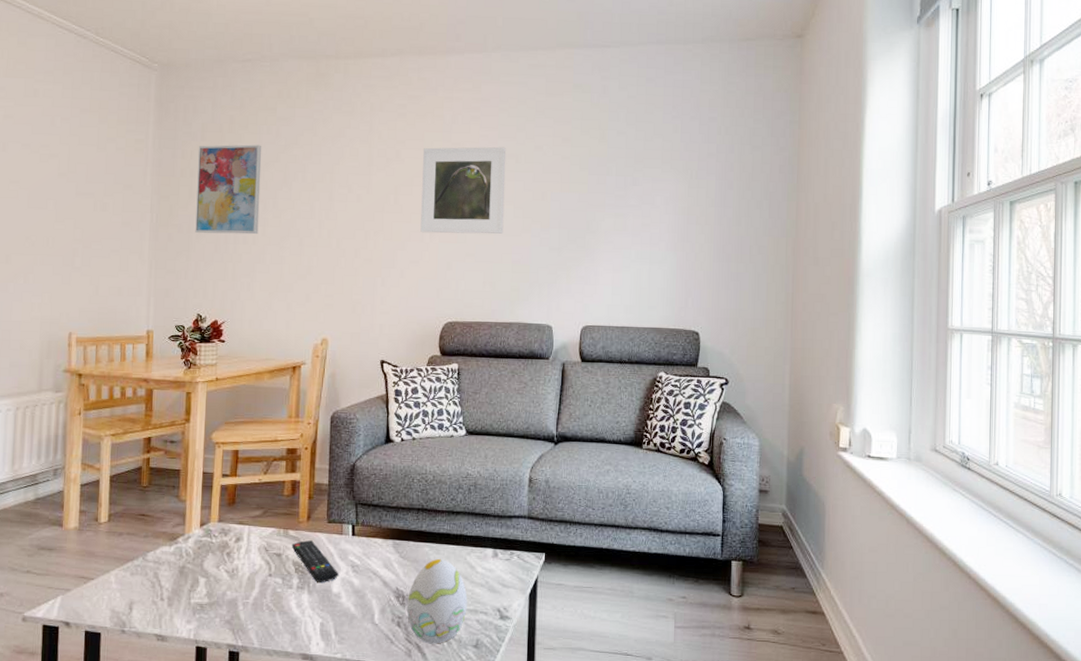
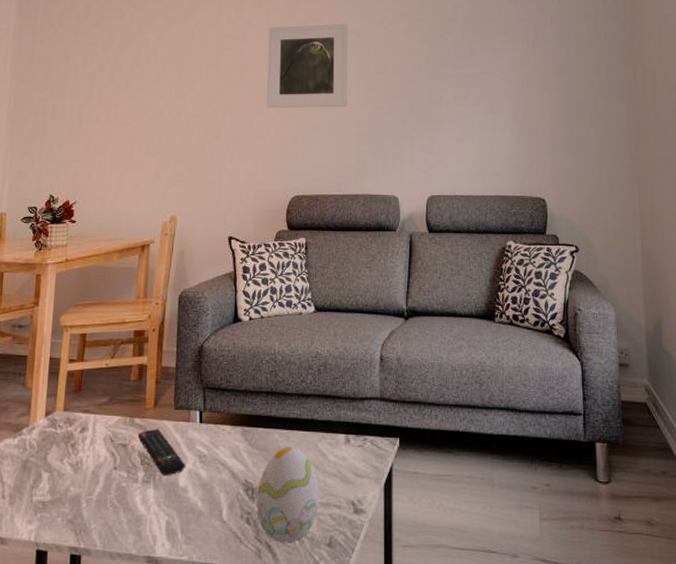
wall art: present [195,144,262,235] -> none [50,30,116,116]

